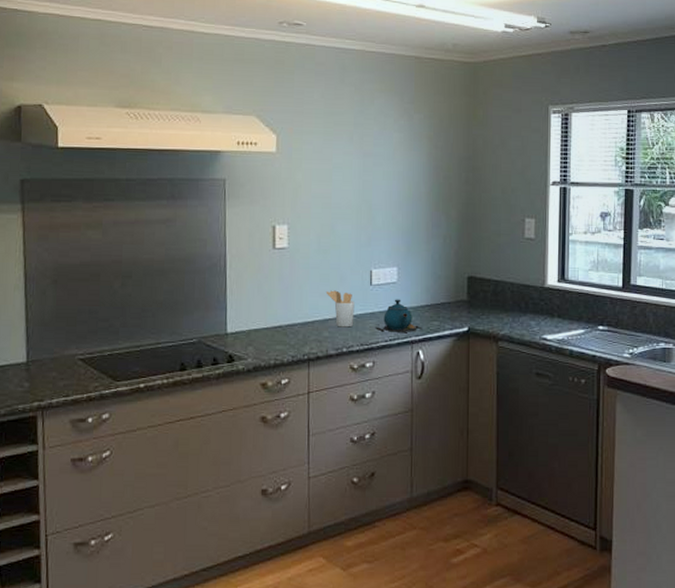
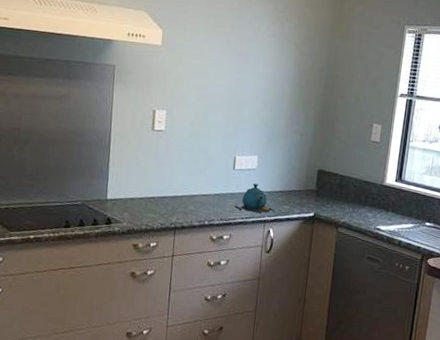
utensil holder: present [325,290,355,328] -> none [194,171,219,204]

